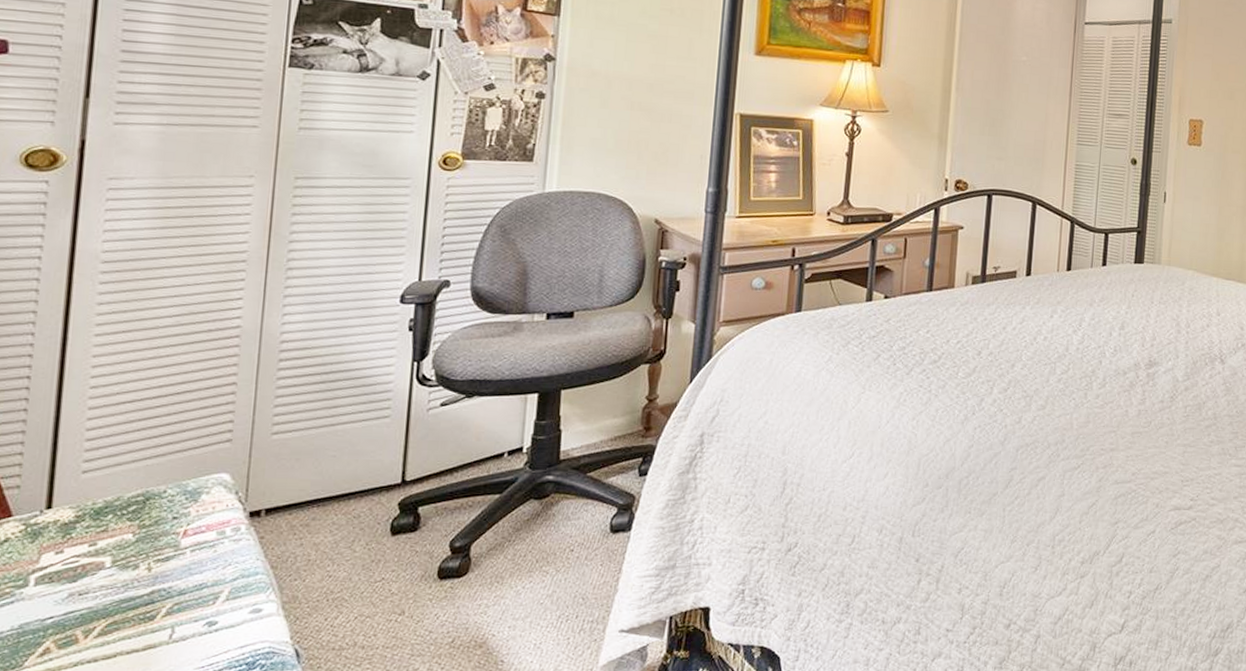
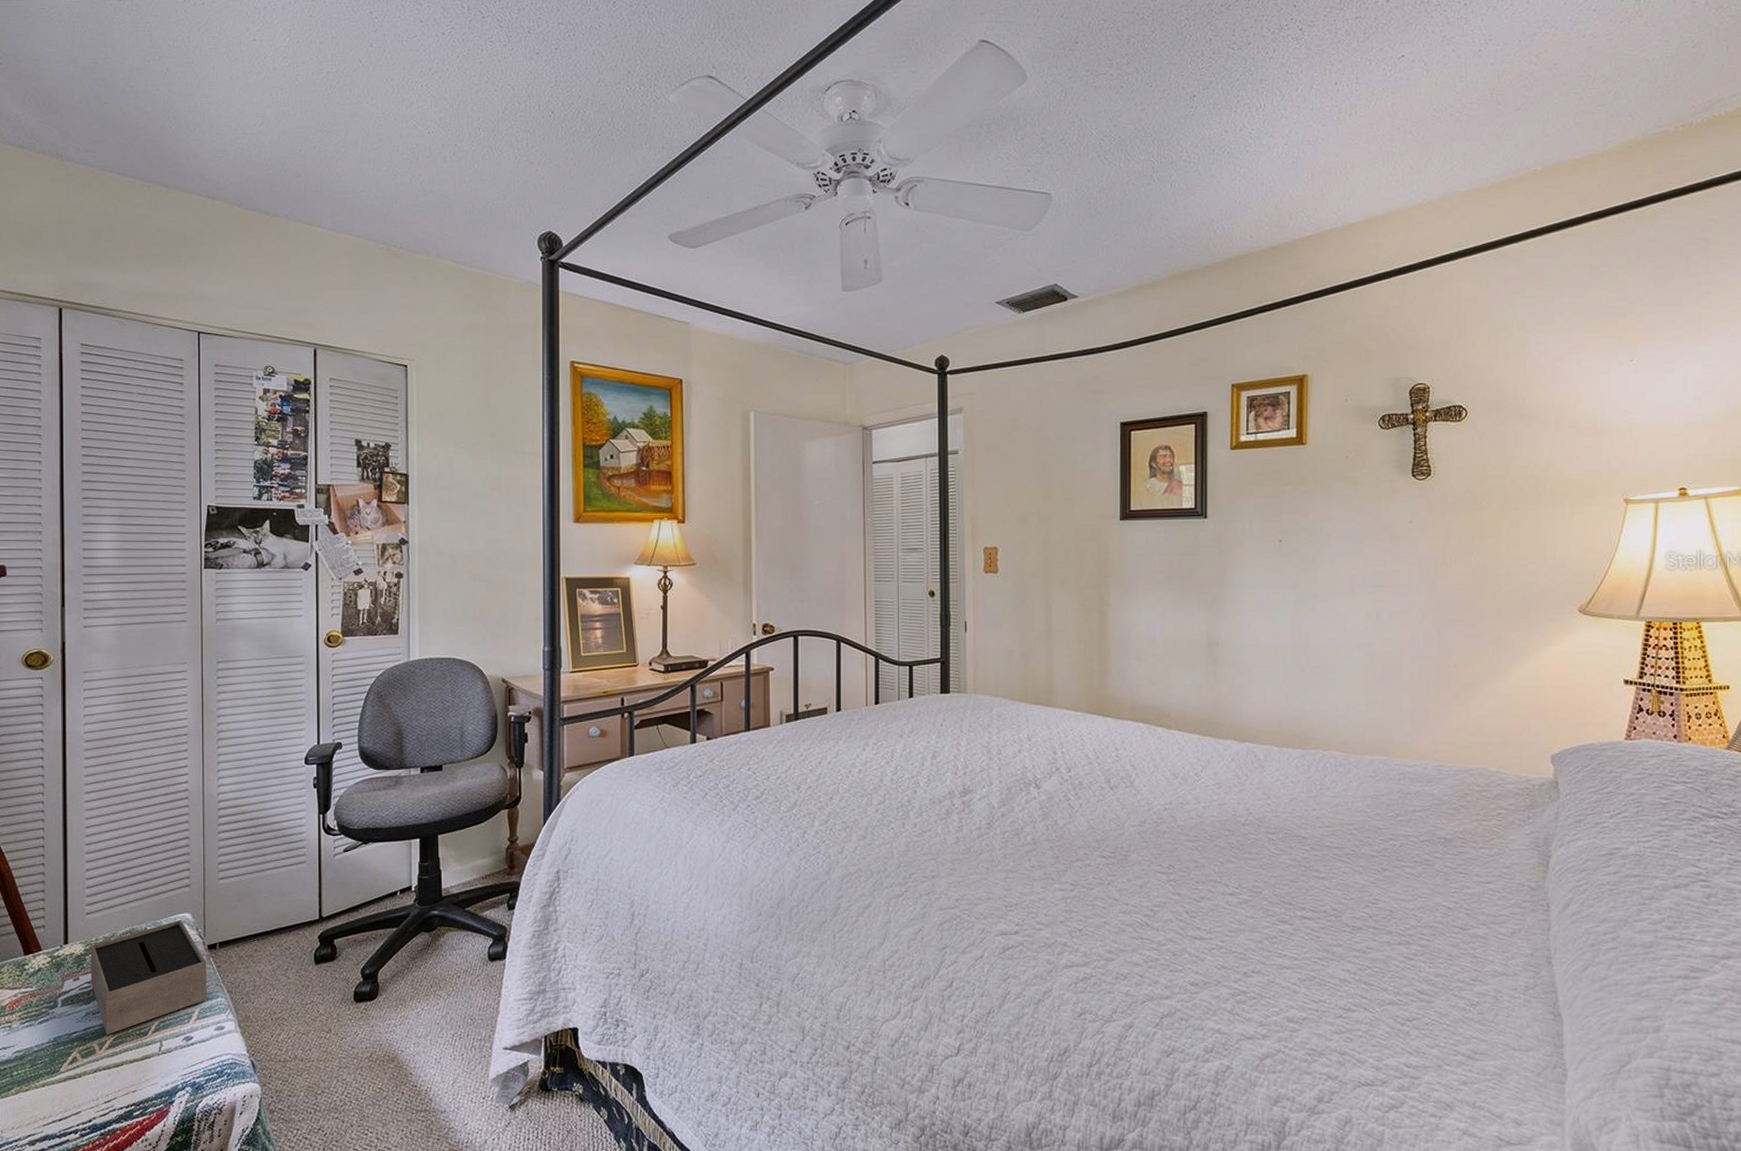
tissue box: none [80,481,246,620] -> present [90,920,207,1034]

